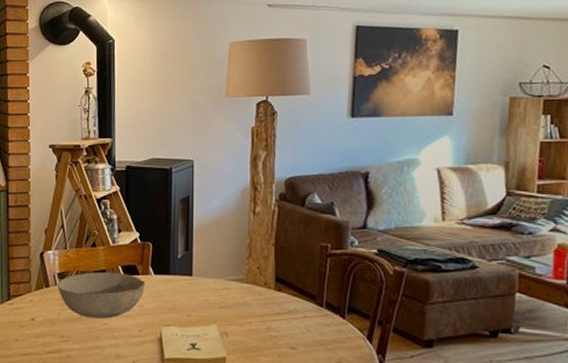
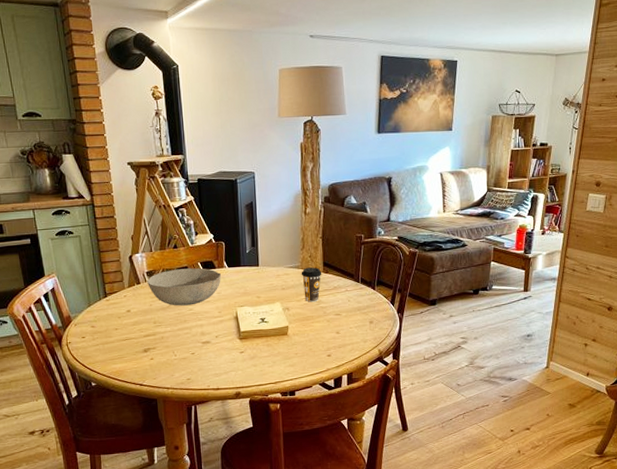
coffee cup: none [245,282,273,328] -> present [301,267,322,302]

